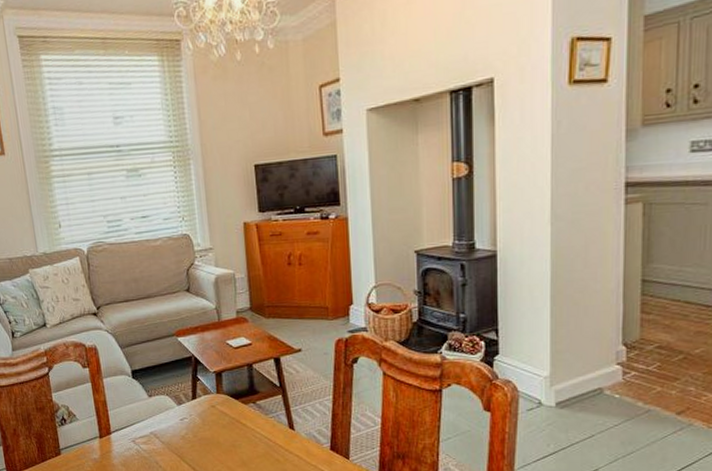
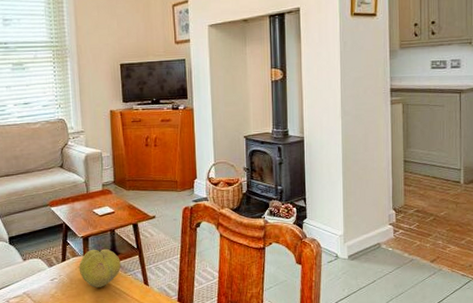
fruit: none [211,386,261,430] -> present [78,248,121,288]

